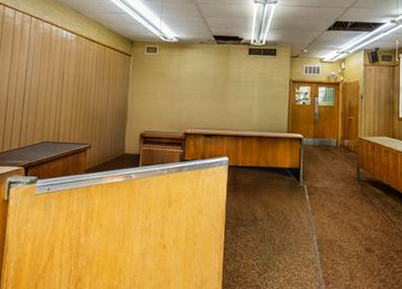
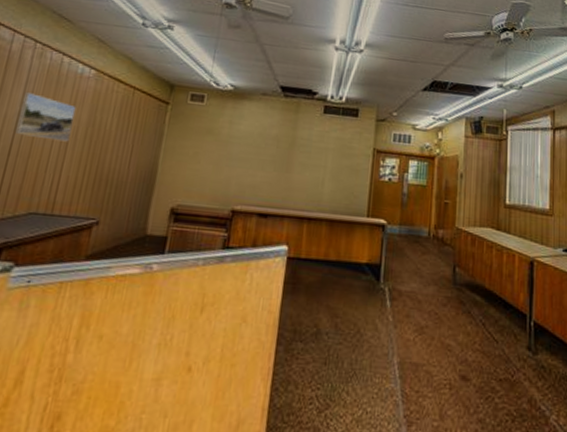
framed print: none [26,55,65,90] -> present [15,92,76,142]

